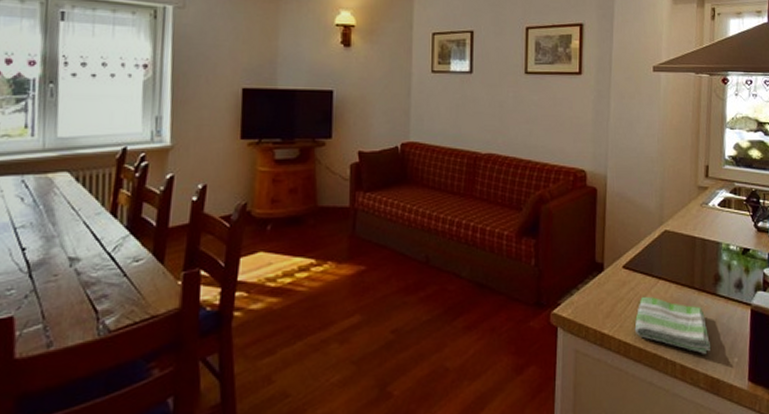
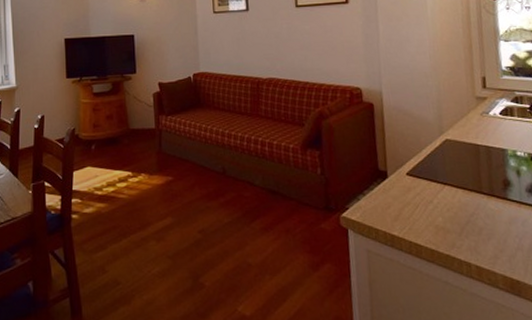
dish towel: present [634,296,711,354] -> none [424,201,507,256]

